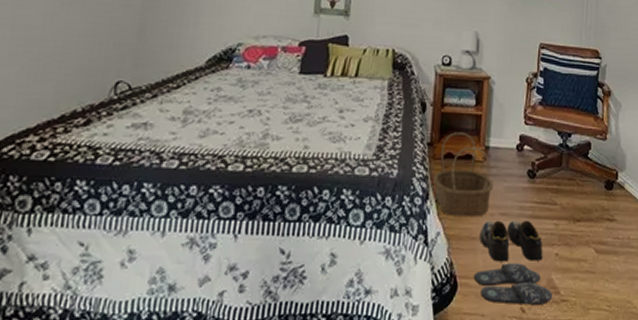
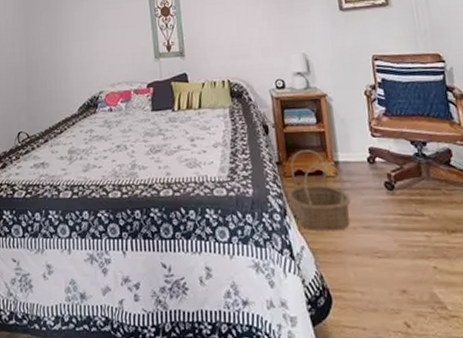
slippers: present [473,263,553,305] -> none [347,276,440,320]
shoe: present [480,220,543,262] -> none [345,232,420,275]

